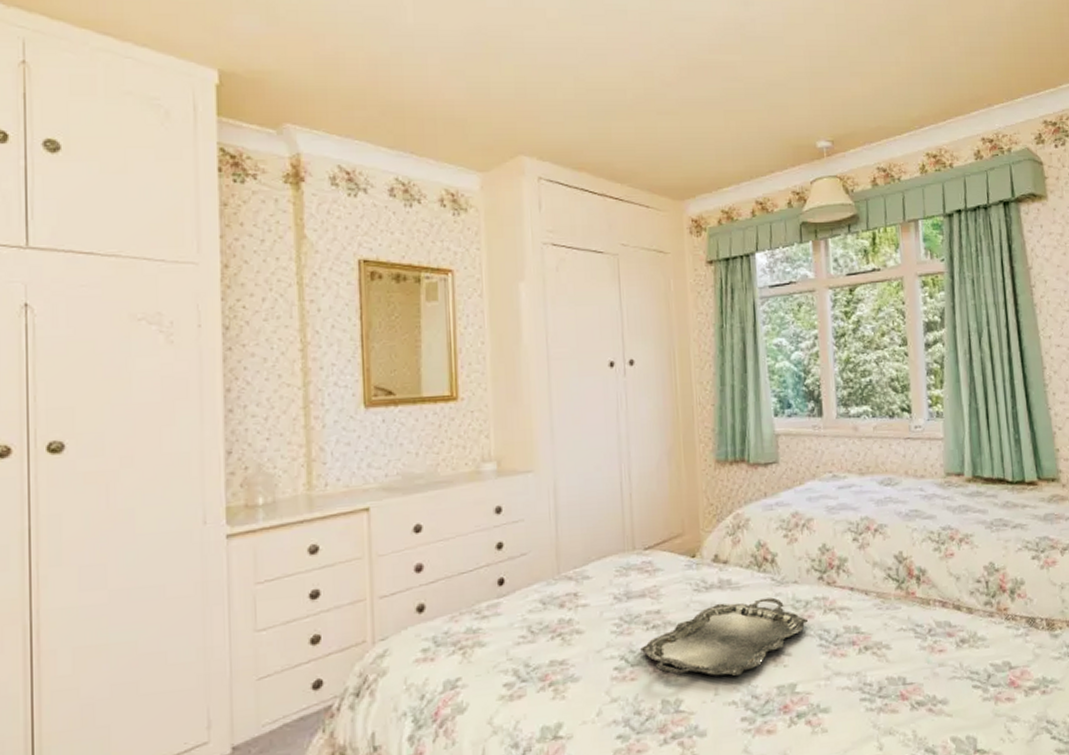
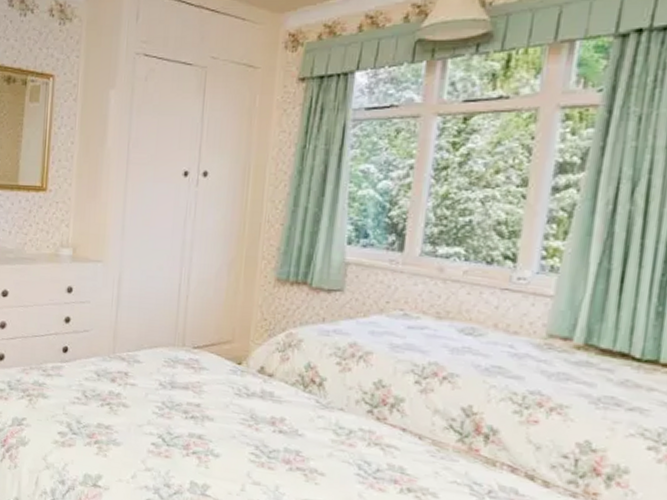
serving tray: present [640,597,809,677] -> none [177,411,349,481]

